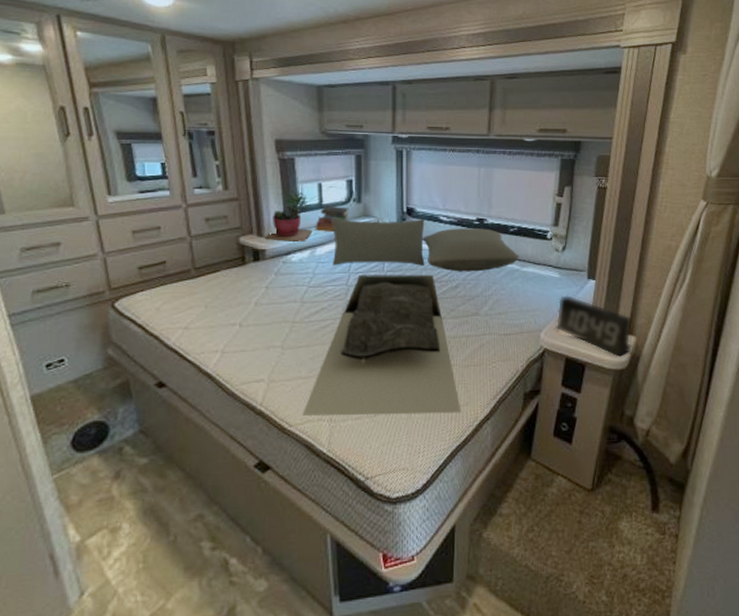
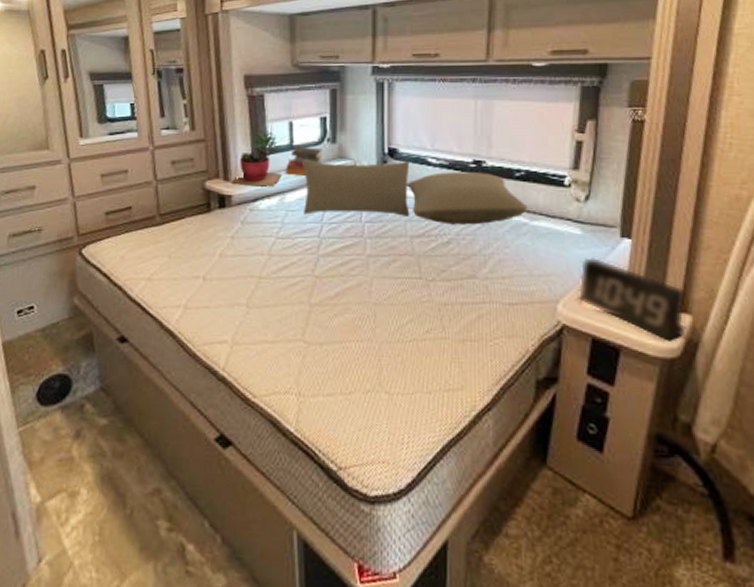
throw blanket: present [302,275,461,416] -> none [268,225,455,399]

